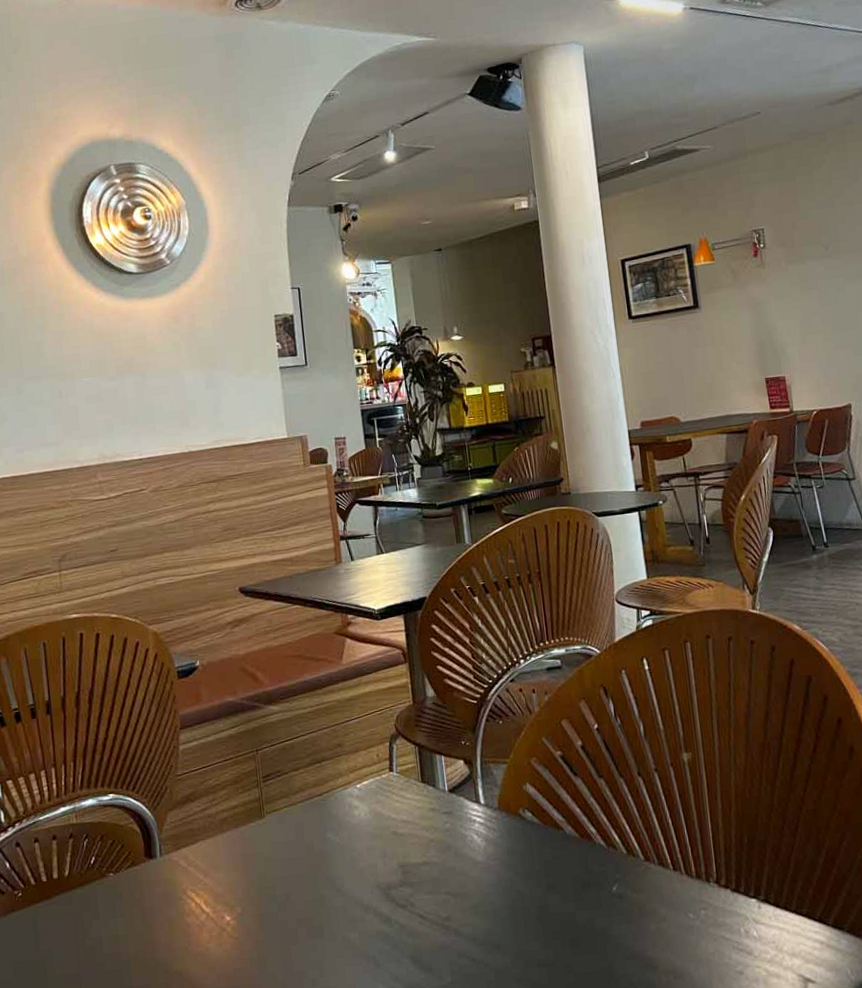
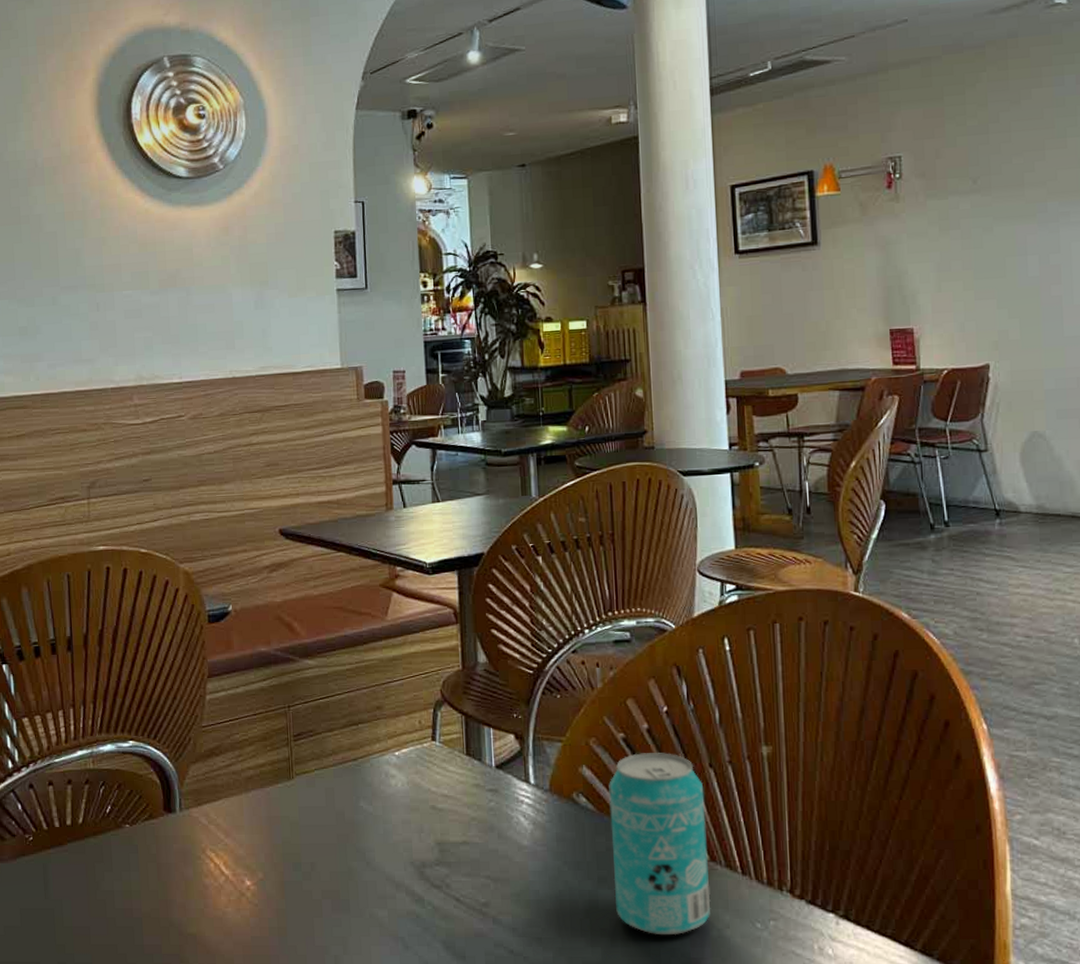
beverage can: none [551,765,649,933] -> present [609,753,711,936]

